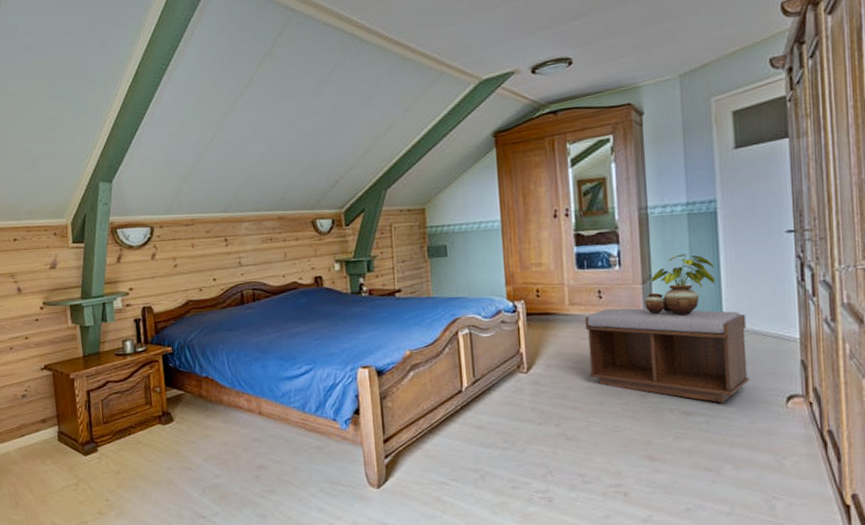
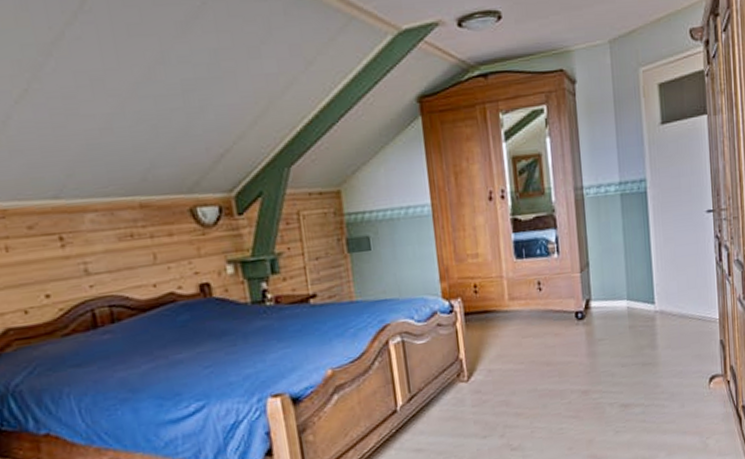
bench: present [584,307,749,403] -> none [525,295,678,391]
potted plant: present [645,253,715,316] -> none [583,237,647,305]

